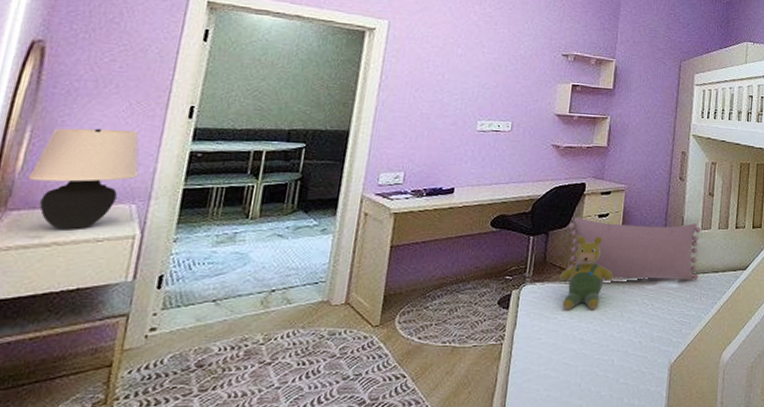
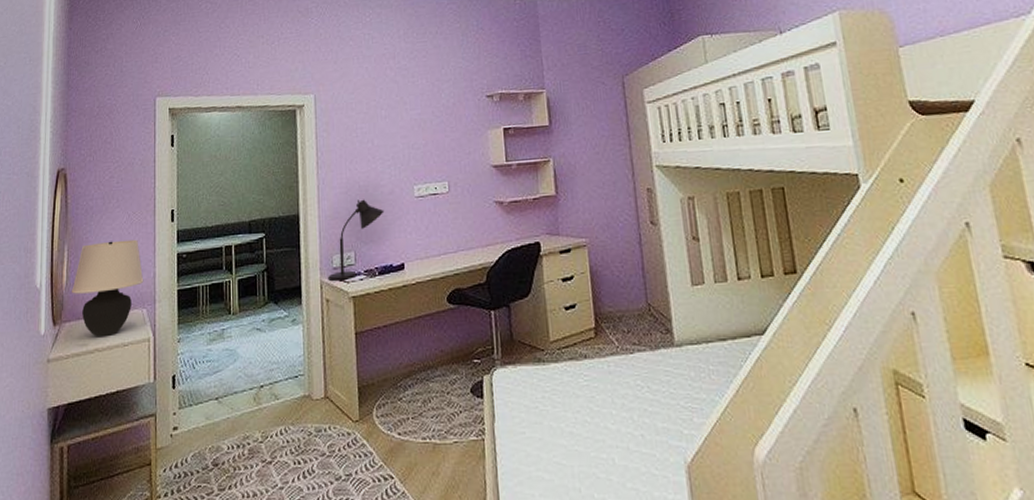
desk lamp: none [370,125,444,198] -> present [328,199,385,282]
teddy bear: present [560,236,614,310] -> none [532,305,594,397]
pillow: present [567,216,701,281] -> none [530,278,701,359]

